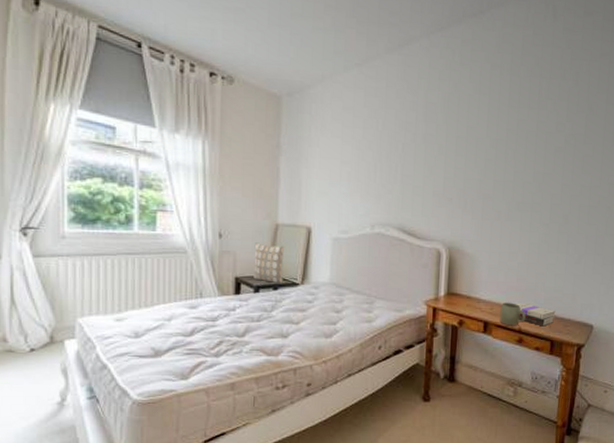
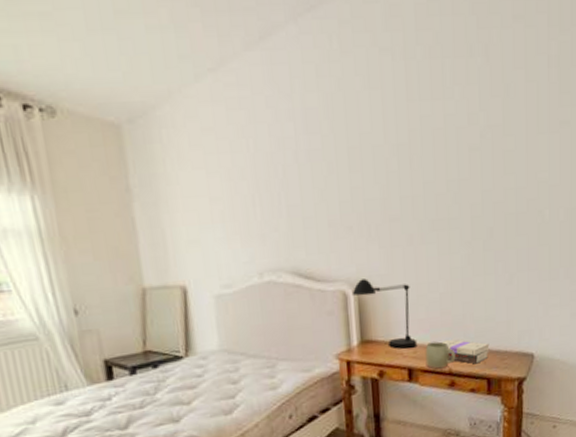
pillow: present [253,242,284,284] -> none [120,314,163,361]
desk lamp: none [444,242,494,306] -> present [351,279,416,350]

